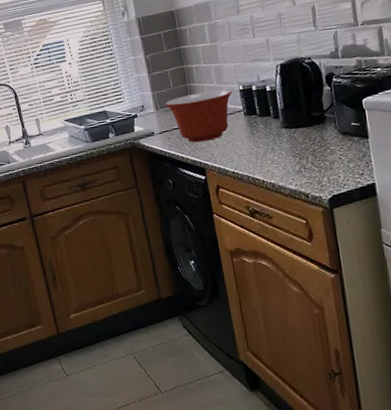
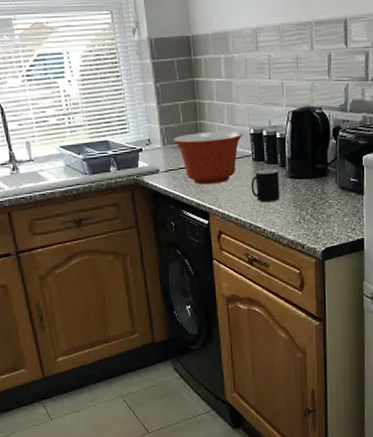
cup: none [245,121,277,154] -> present [251,169,280,202]

